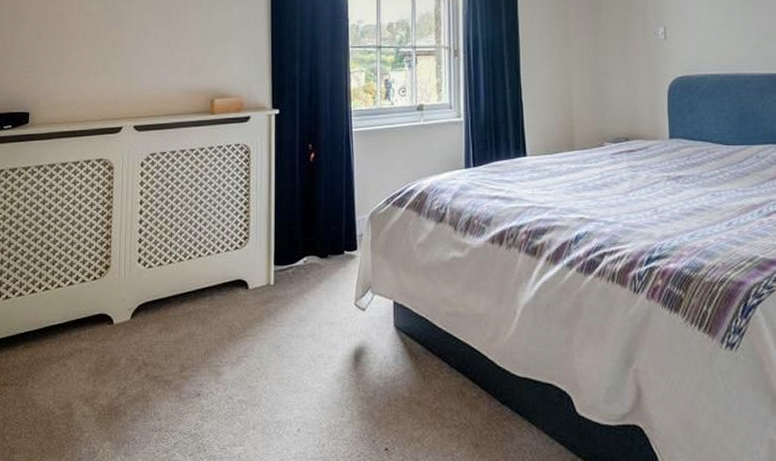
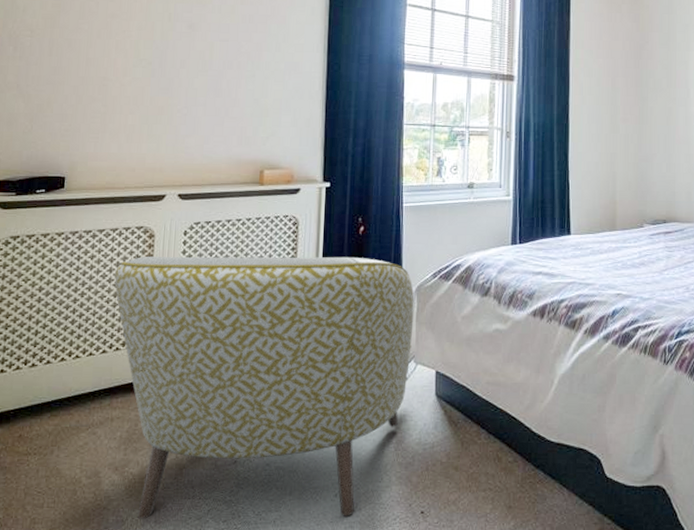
armchair: none [78,184,369,452] -> present [114,256,414,519]

